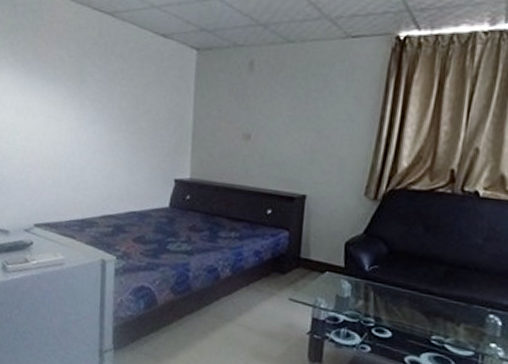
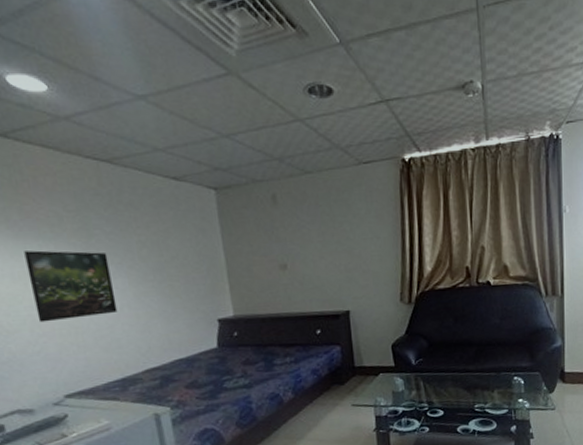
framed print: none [28,88,93,157] -> present [24,250,118,323]

